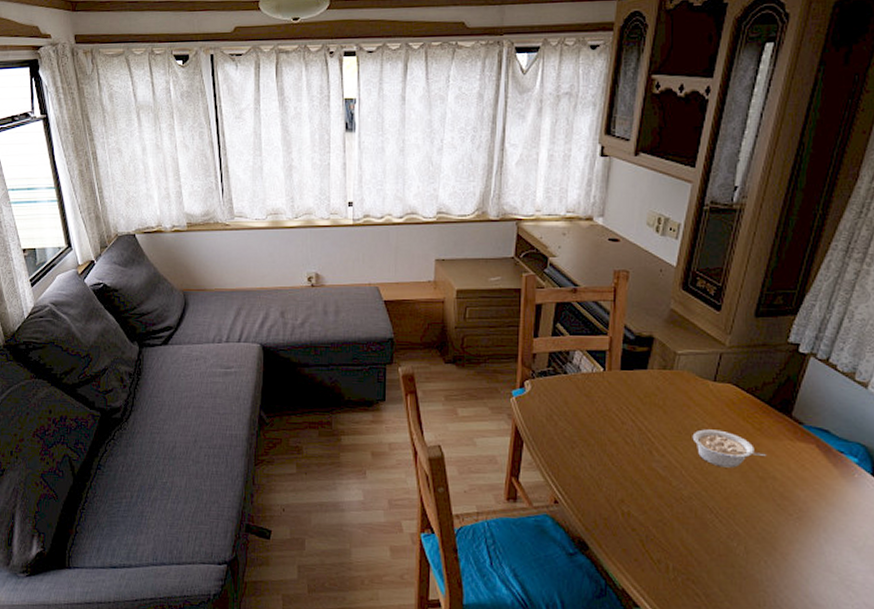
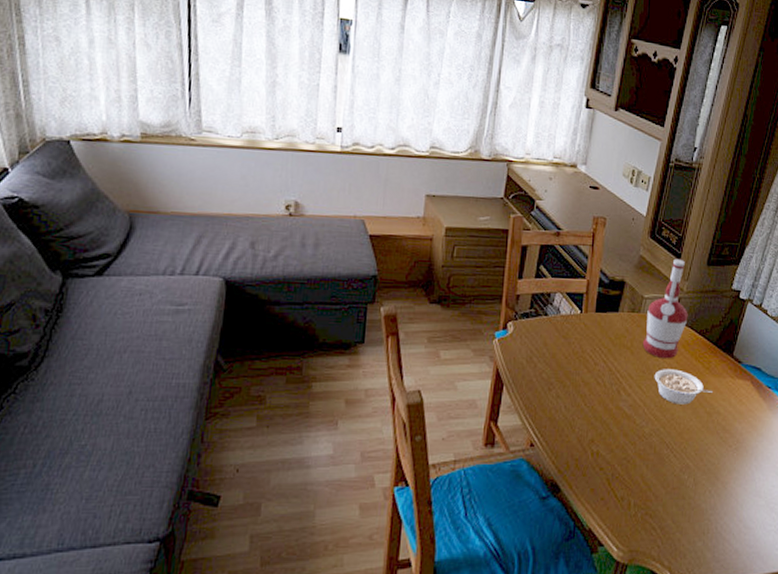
alcohol: none [677,310,732,419] -> present [642,258,688,359]

